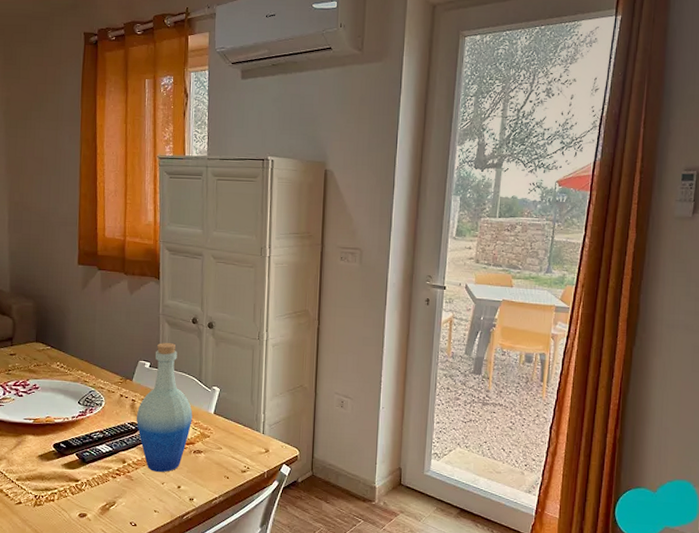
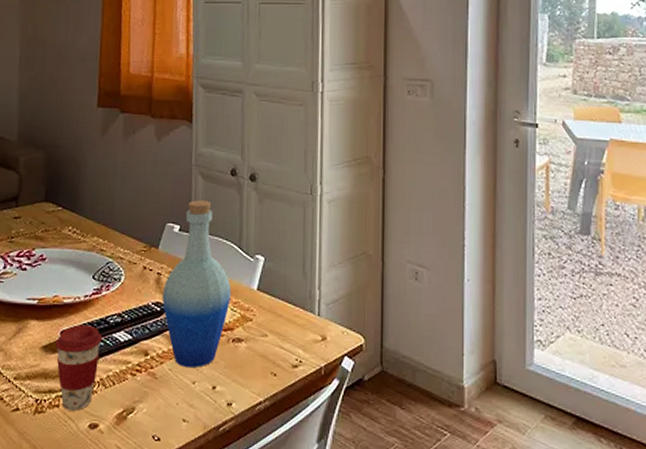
coffee cup: none [49,439,88,504] -> present [54,325,103,411]

